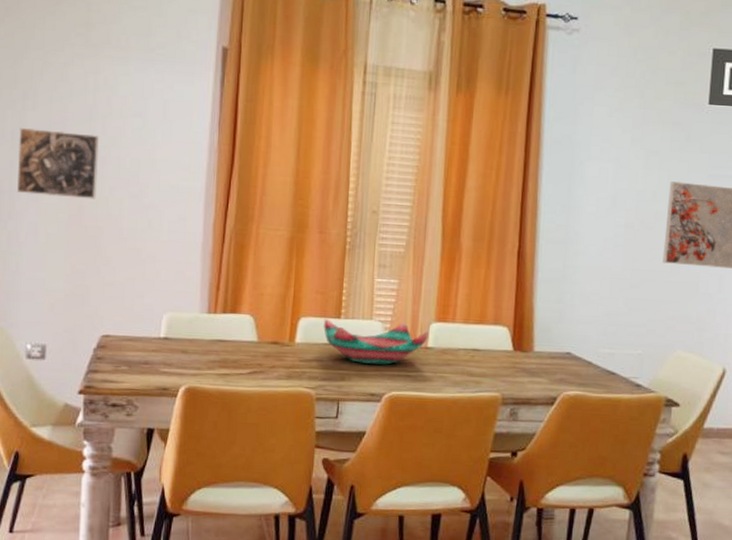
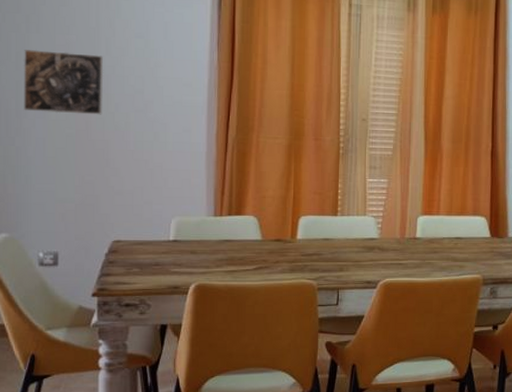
decorative bowl: present [324,319,428,365] -> none [322,217,416,255]

